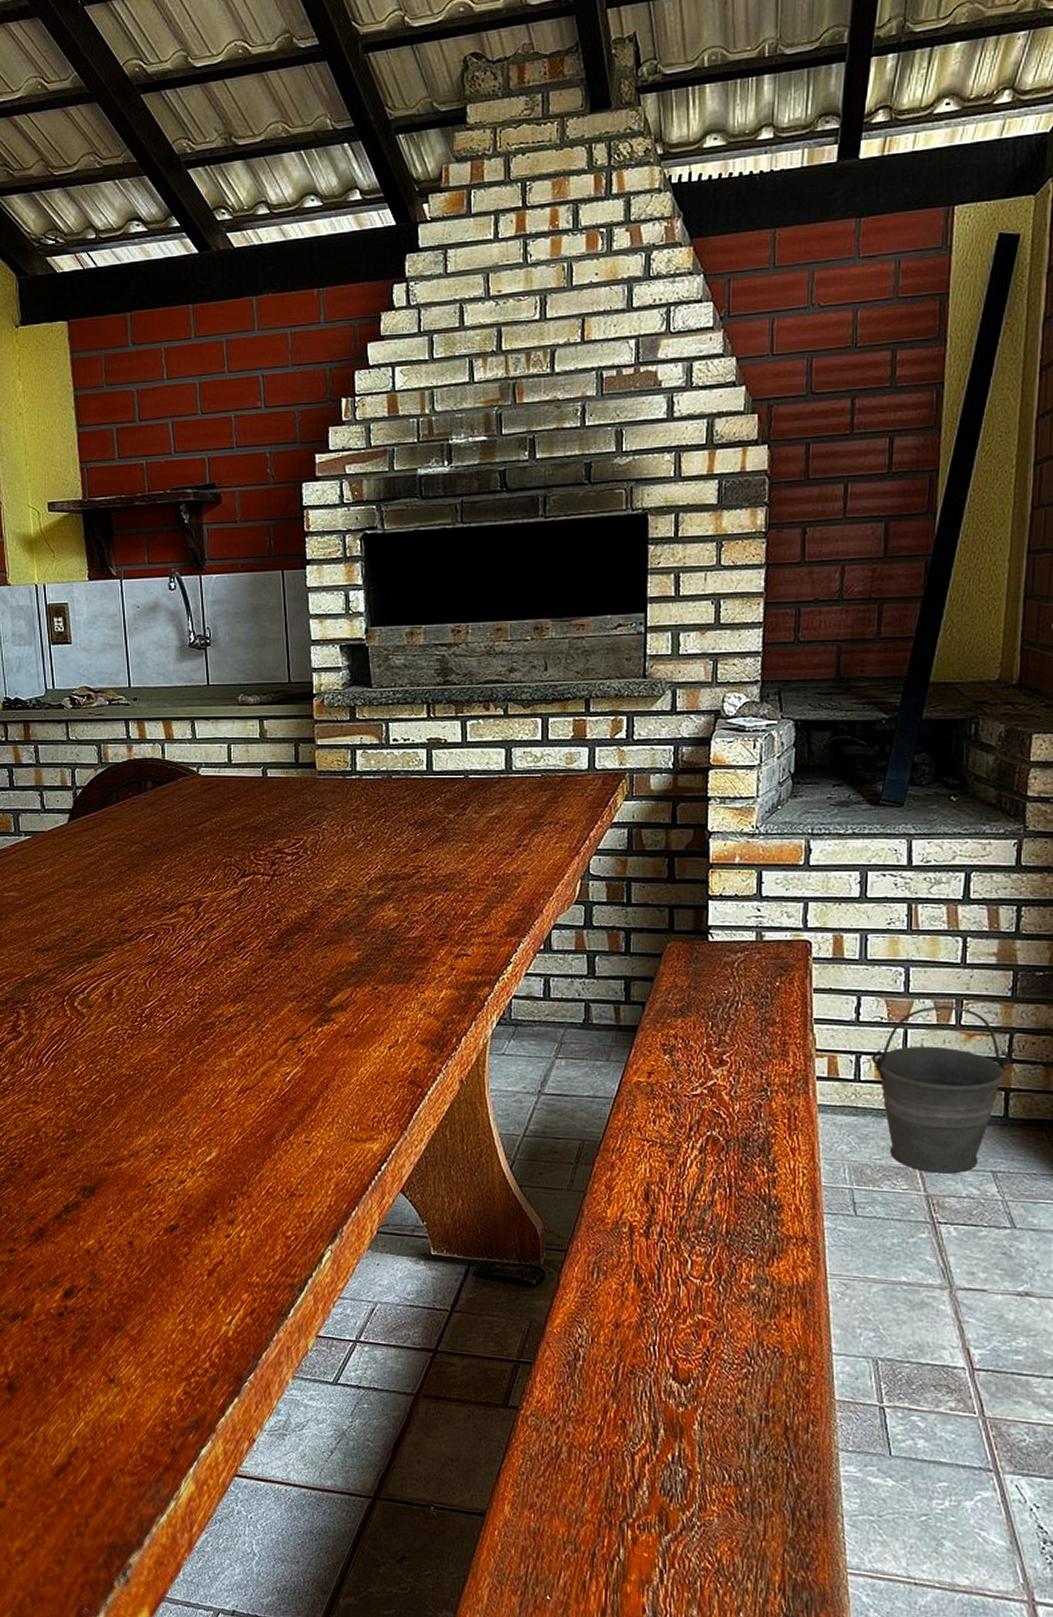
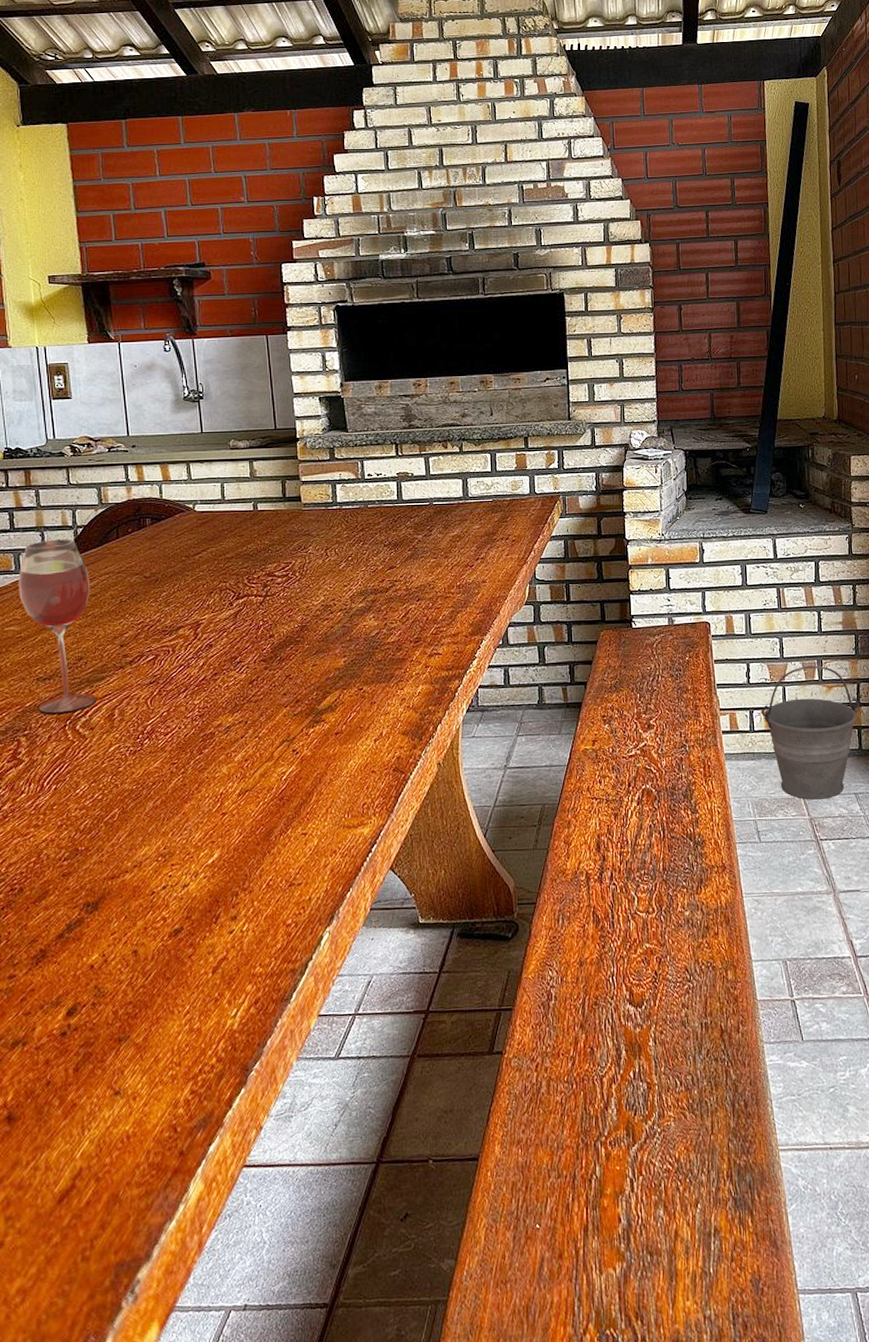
wineglass: none [17,800,94,989] -> present [18,539,96,715]

